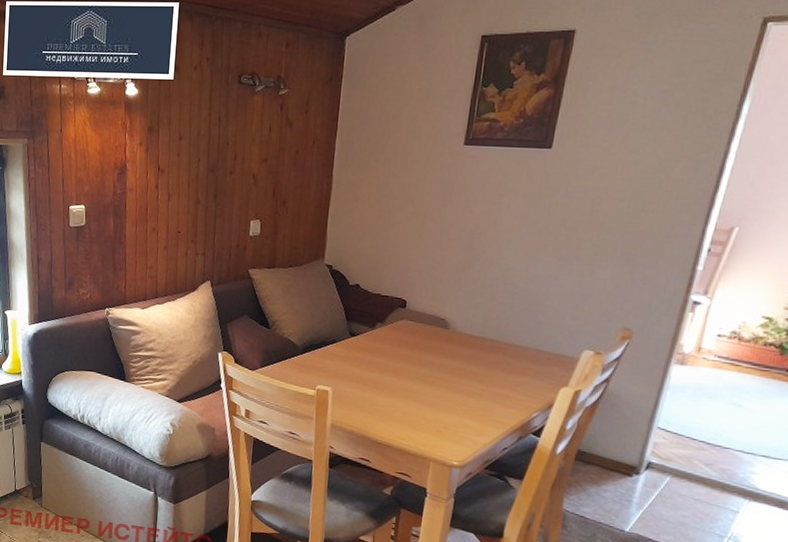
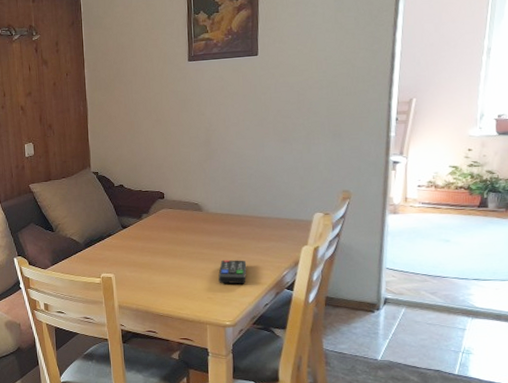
remote control: none [453,389,491,421] -> present [218,259,247,284]

